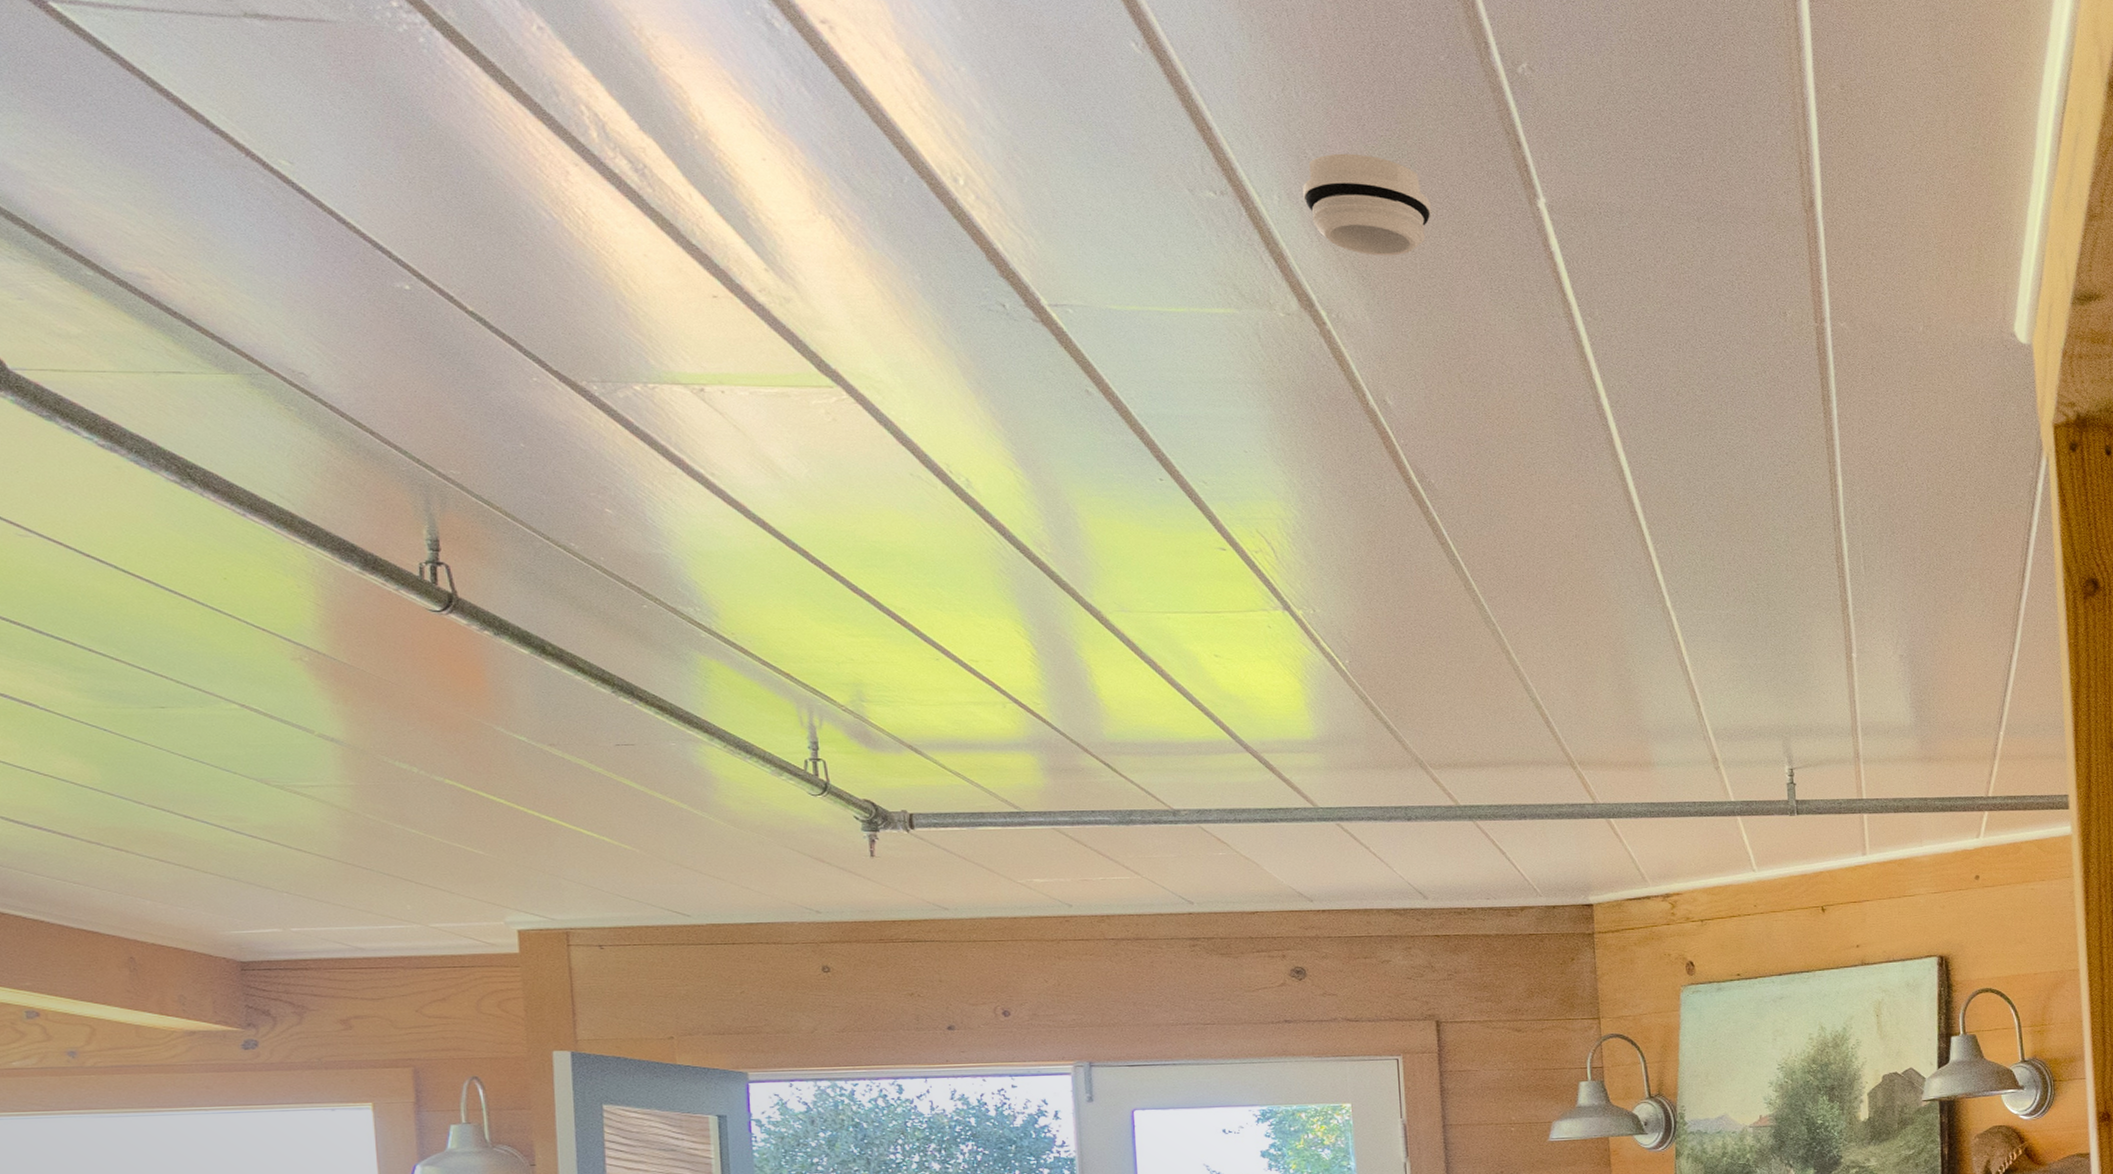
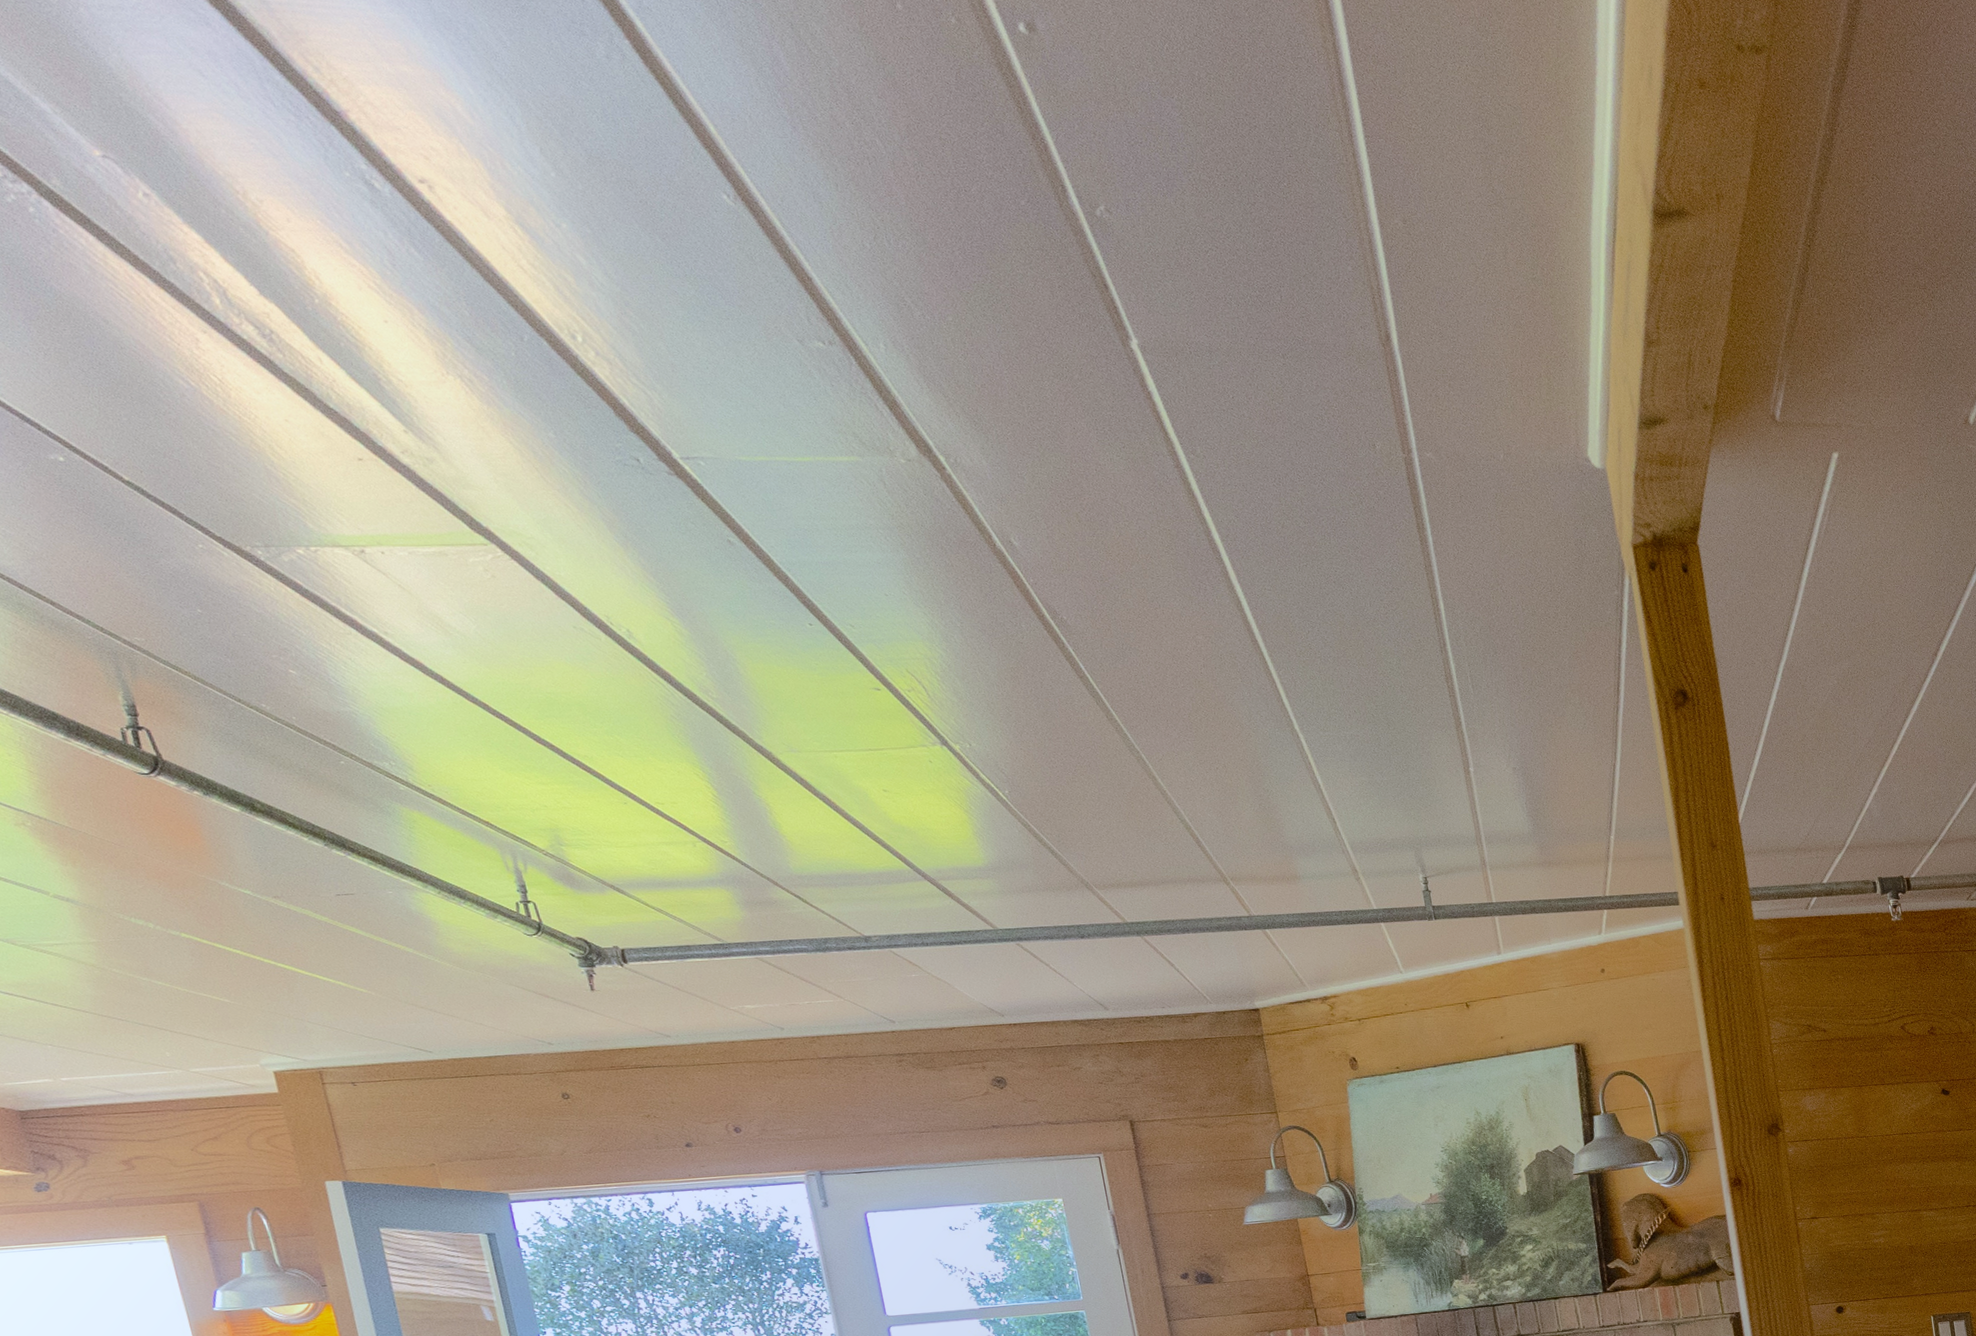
smoke detector: present [1303,153,1431,256] -> none [906,300,1032,401]

